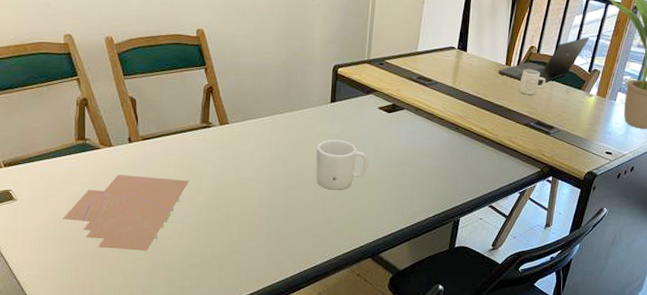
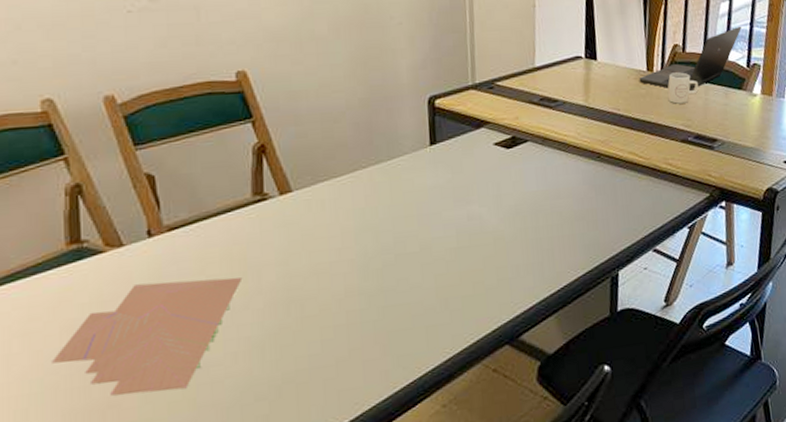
mug: present [316,139,369,190] -> none [418,191,490,261]

